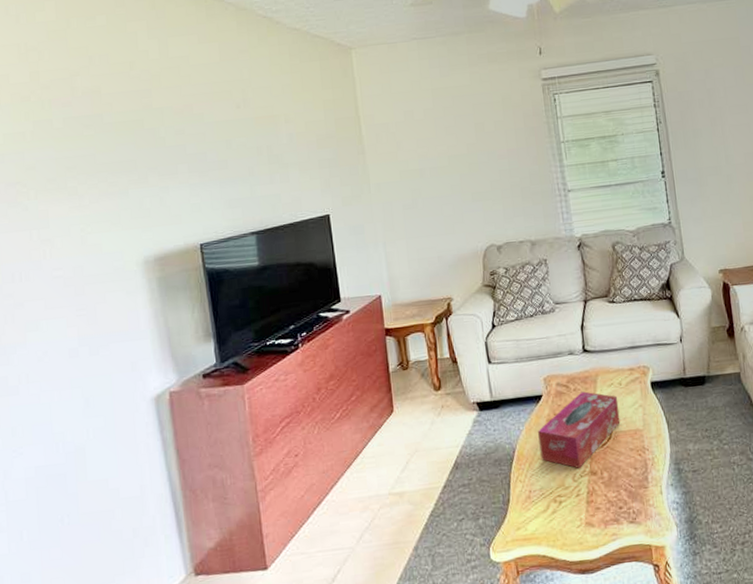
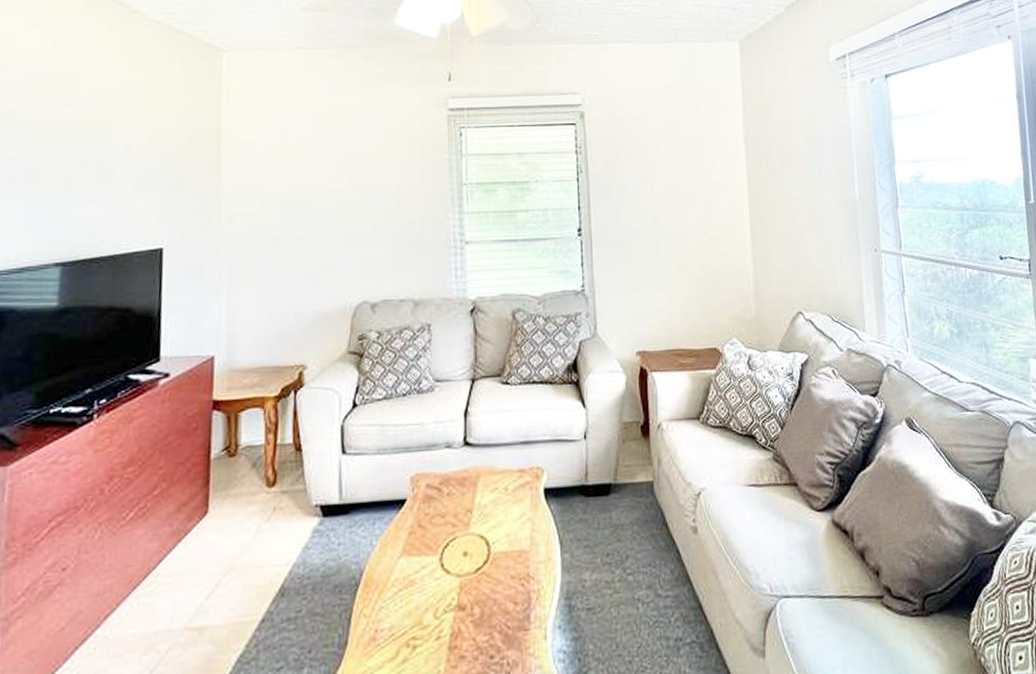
tissue box: present [538,391,621,468] -> none [395,497,502,601]

